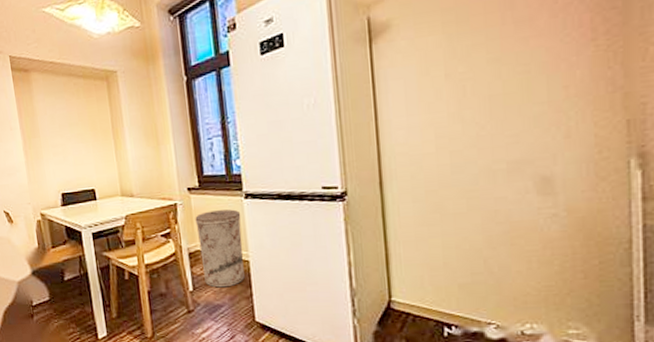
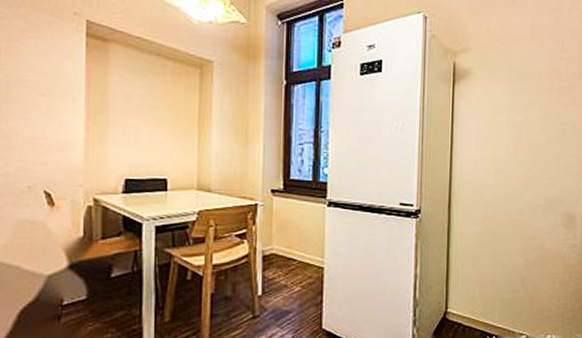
trash can: present [195,209,245,288] -> none [275,215,322,293]

